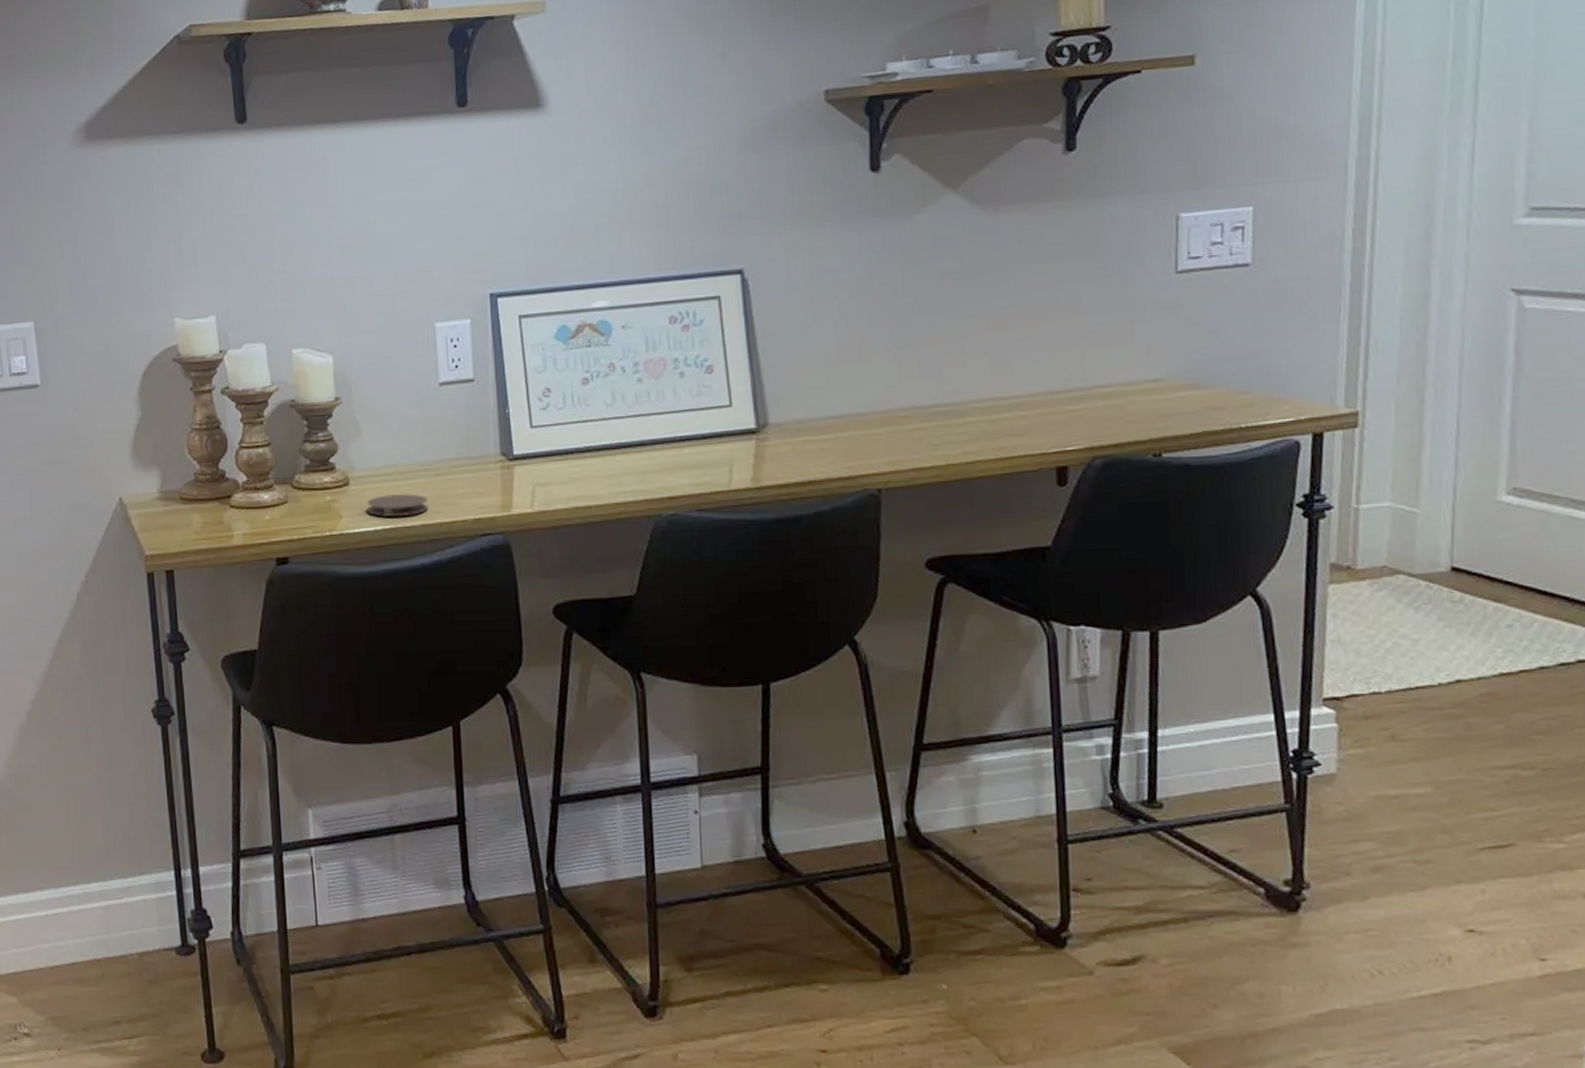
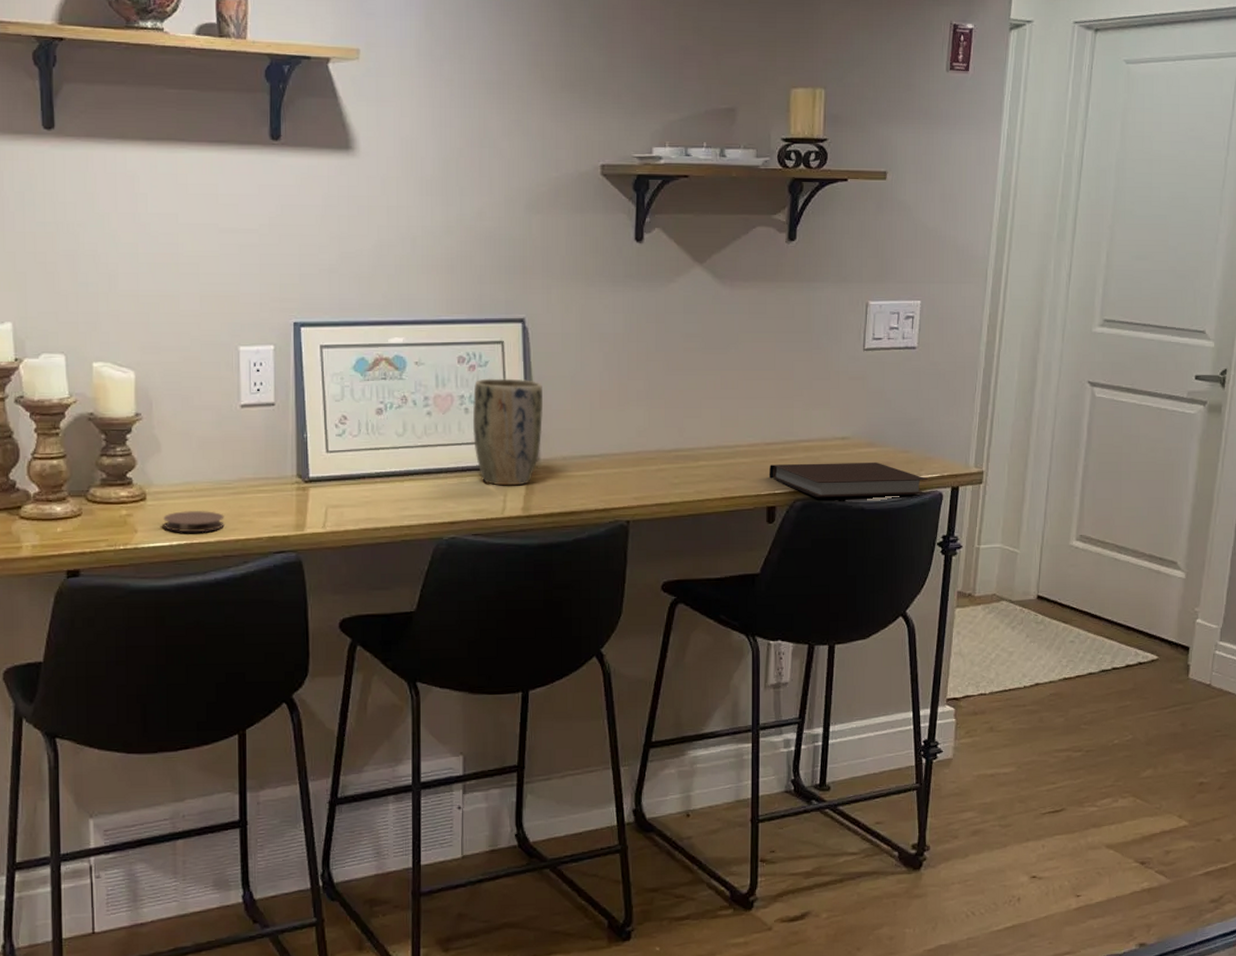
plant pot: none [688,335,771,456] -> present [472,378,543,486]
notebook: none [1056,408,1277,454] -> present [768,463,928,498]

